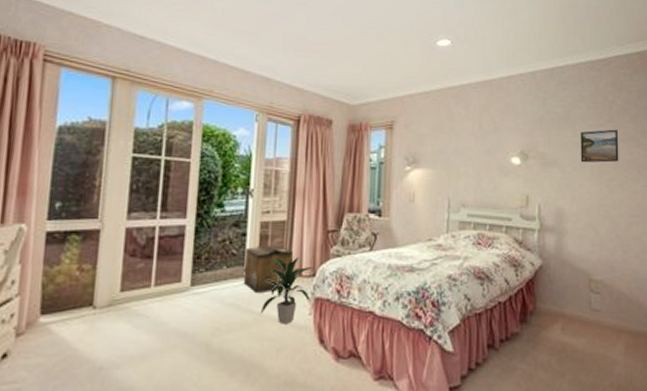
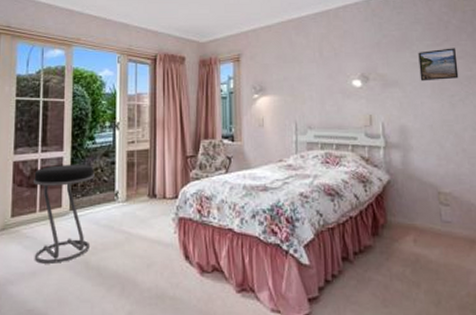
stool: none [145,233,222,345] -> present [32,163,95,264]
cardboard box: present [243,244,293,294] -> none [114,171,157,216]
indoor plant: present [261,256,315,324] -> none [132,180,177,242]

